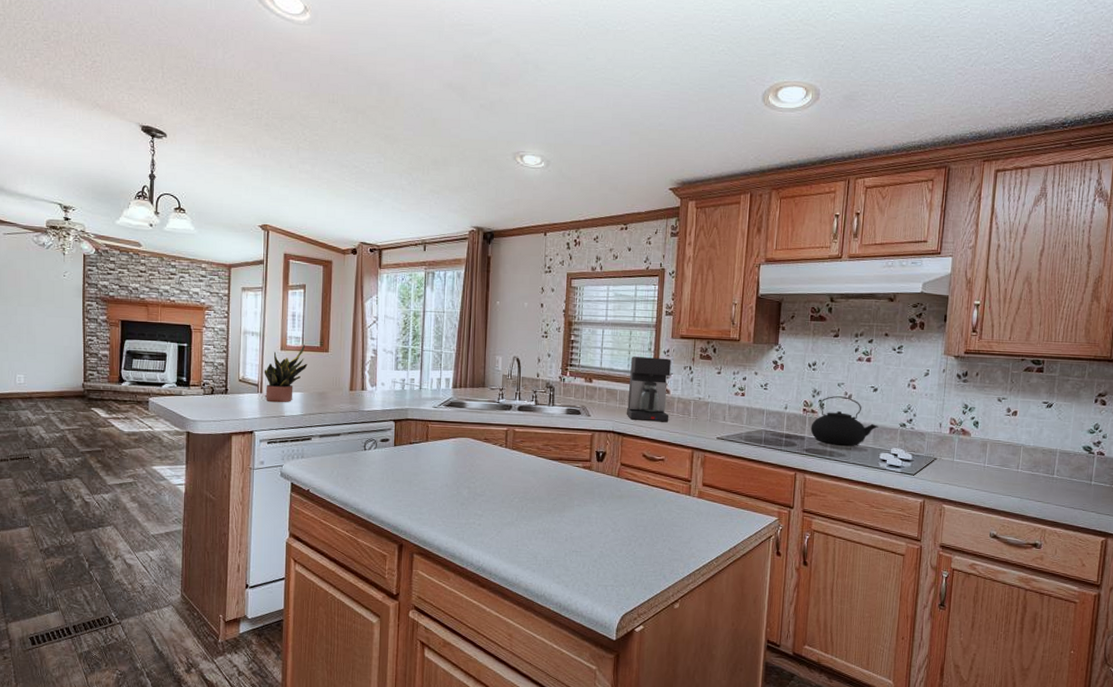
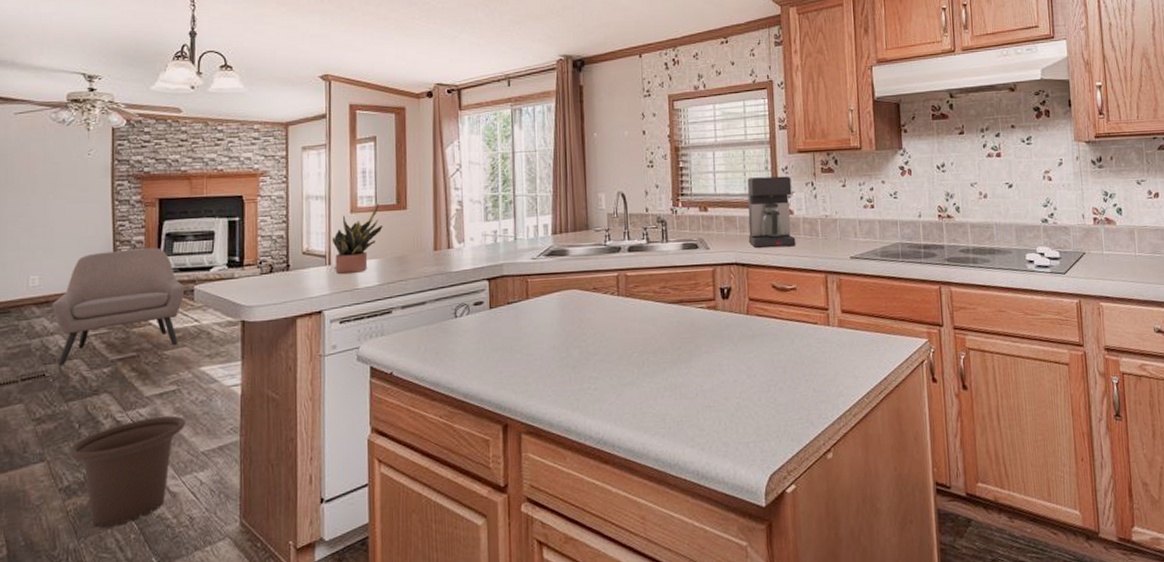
armchair: none [34,361,141,452] -> present [51,247,185,366]
basket: none [47,502,140,585] -> present [68,415,185,529]
teakettle: present [810,396,878,447] -> none [949,197,1019,252]

